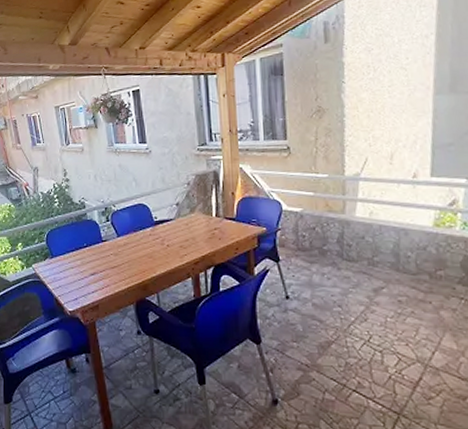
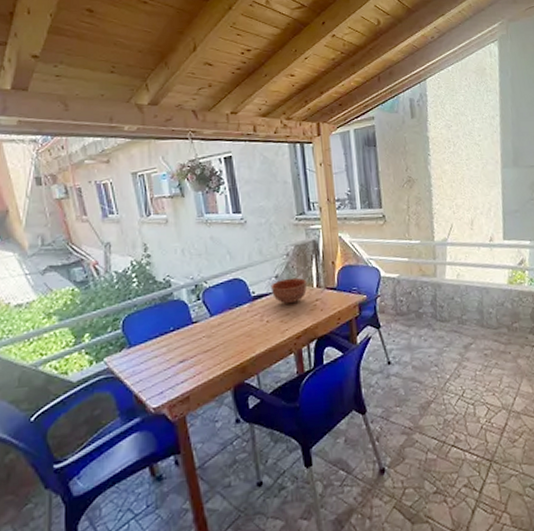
bowl: none [171,206,207,231] -> present [270,277,308,304]

